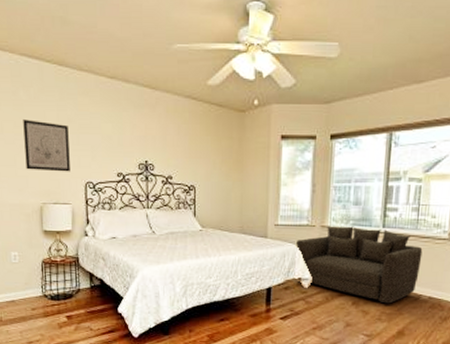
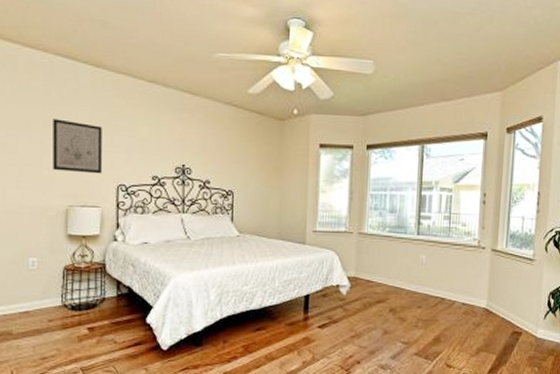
loveseat: present [296,226,423,304] -> none [334,233,455,310]

